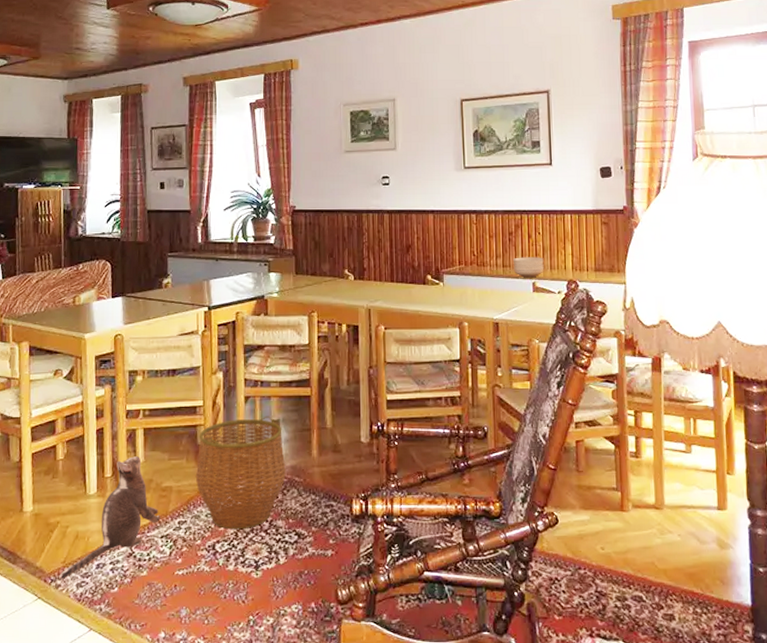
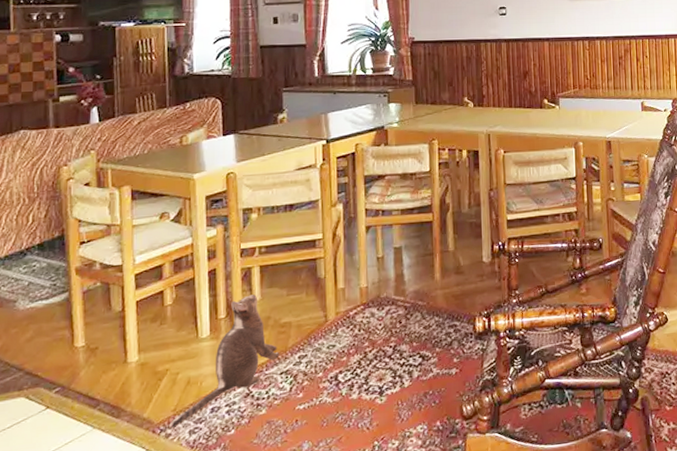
basket: present [195,416,286,530] -> none [316,243,409,359]
bowl: present [513,257,544,278] -> none [623,78,652,98]

